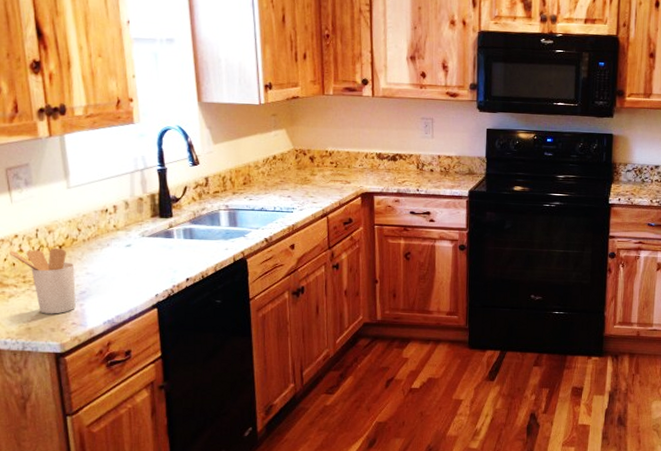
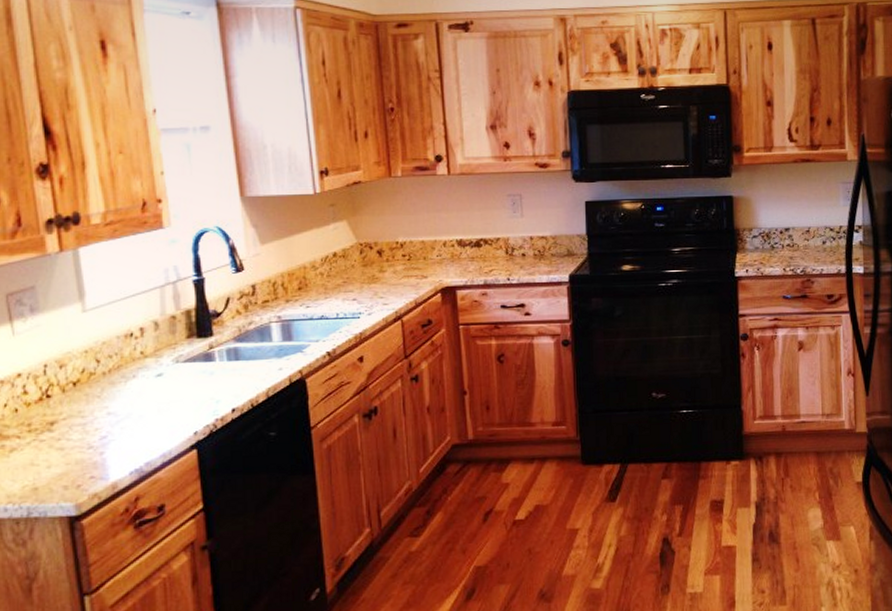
utensil holder: present [10,247,76,314] -> none [11,385,94,469]

